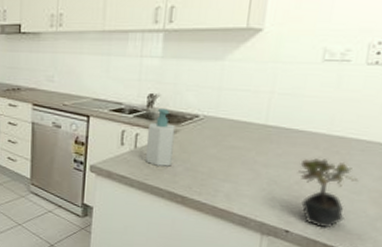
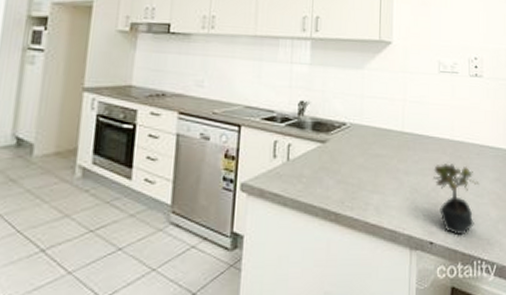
soap bottle: present [146,109,175,167] -> none [298,117,325,180]

